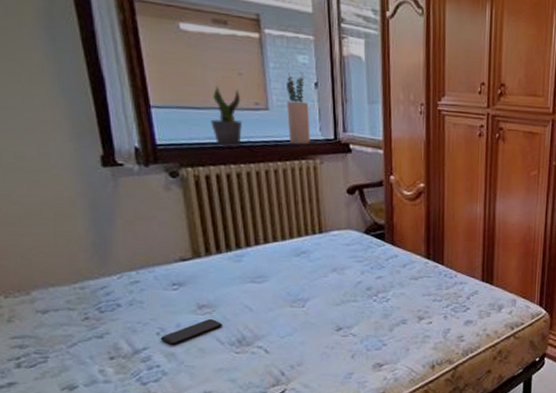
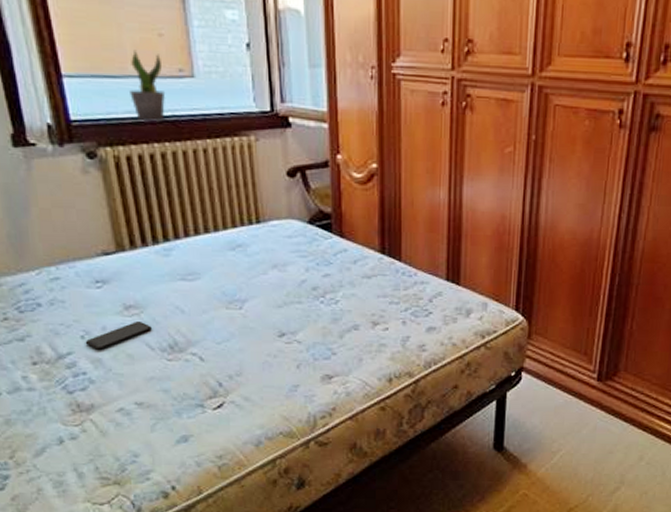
vase: present [286,72,310,145] -> none [213,31,243,119]

